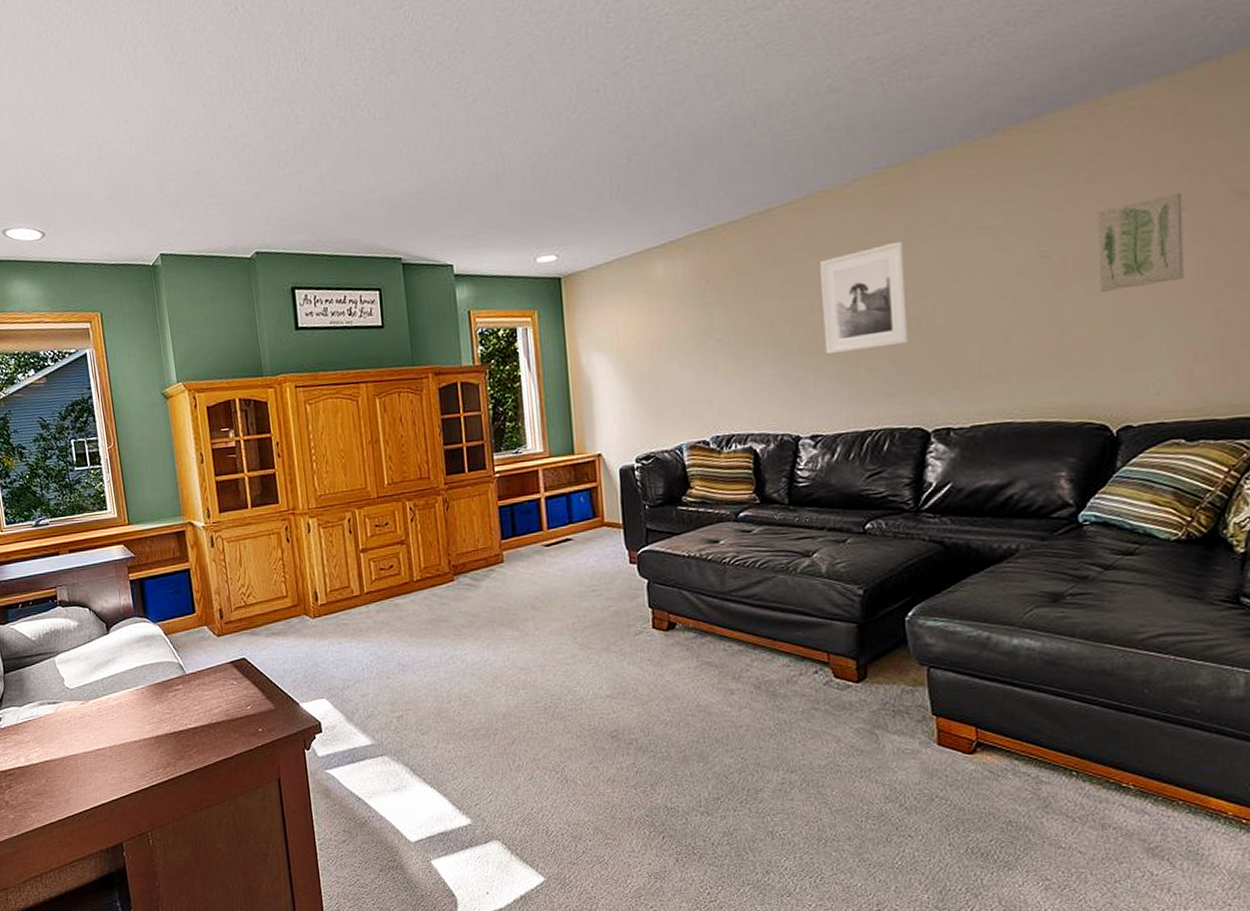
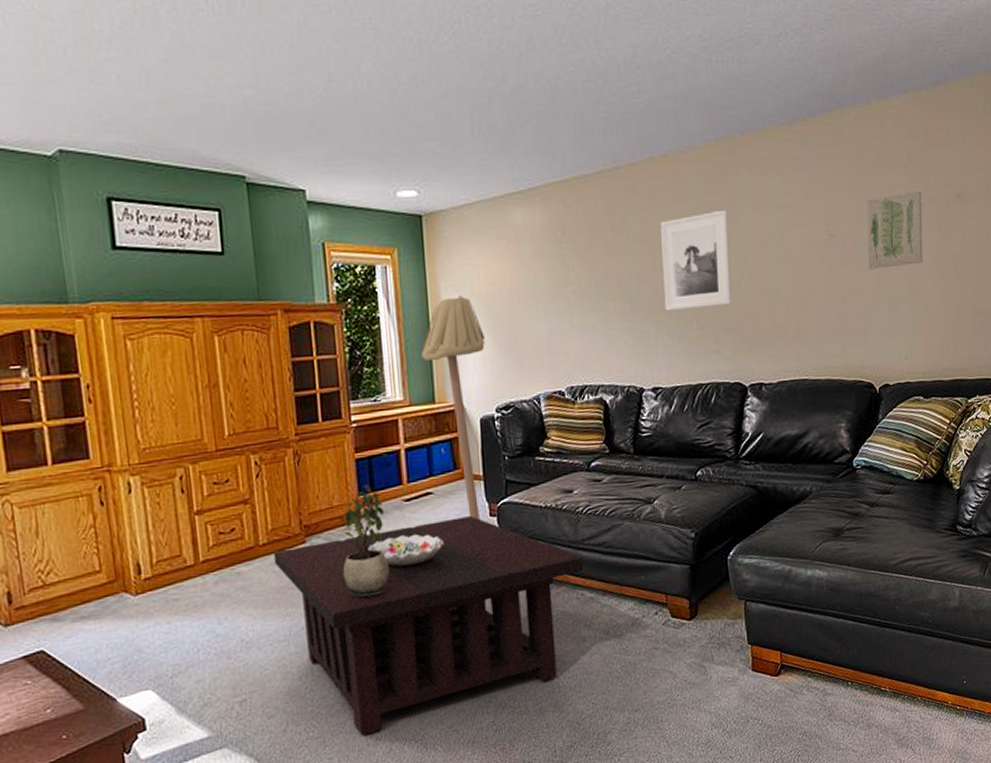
coffee table: none [425,562,731,760] -> present [273,516,583,736]
potted plant: none [487,530,531,635] -> present [342,484,390,599]
decorative bowl: none [510,577,584,607] -> present [368,533,445,567]
floor lamp: none [560,350,624,567] -> present [421,295,485,520]

